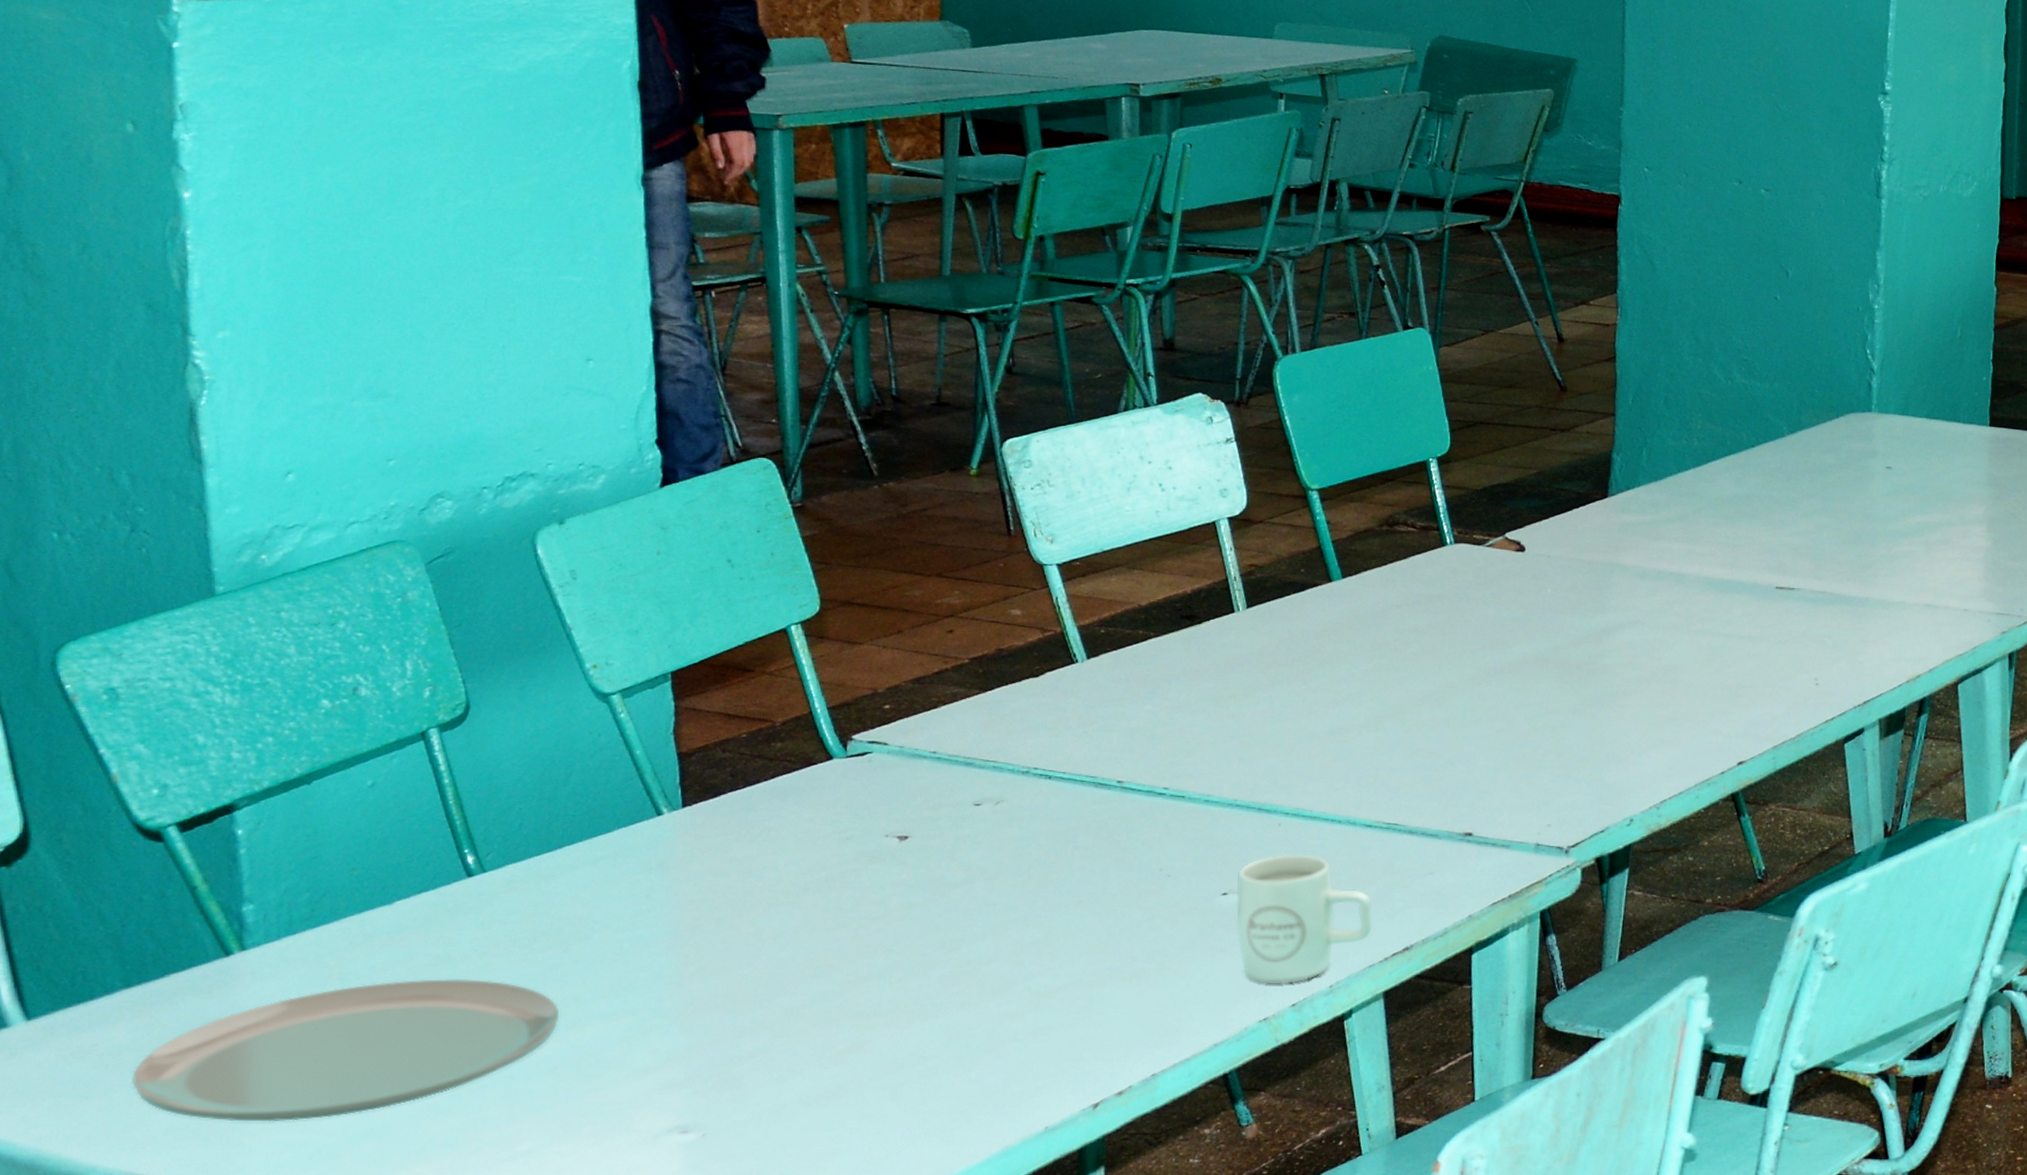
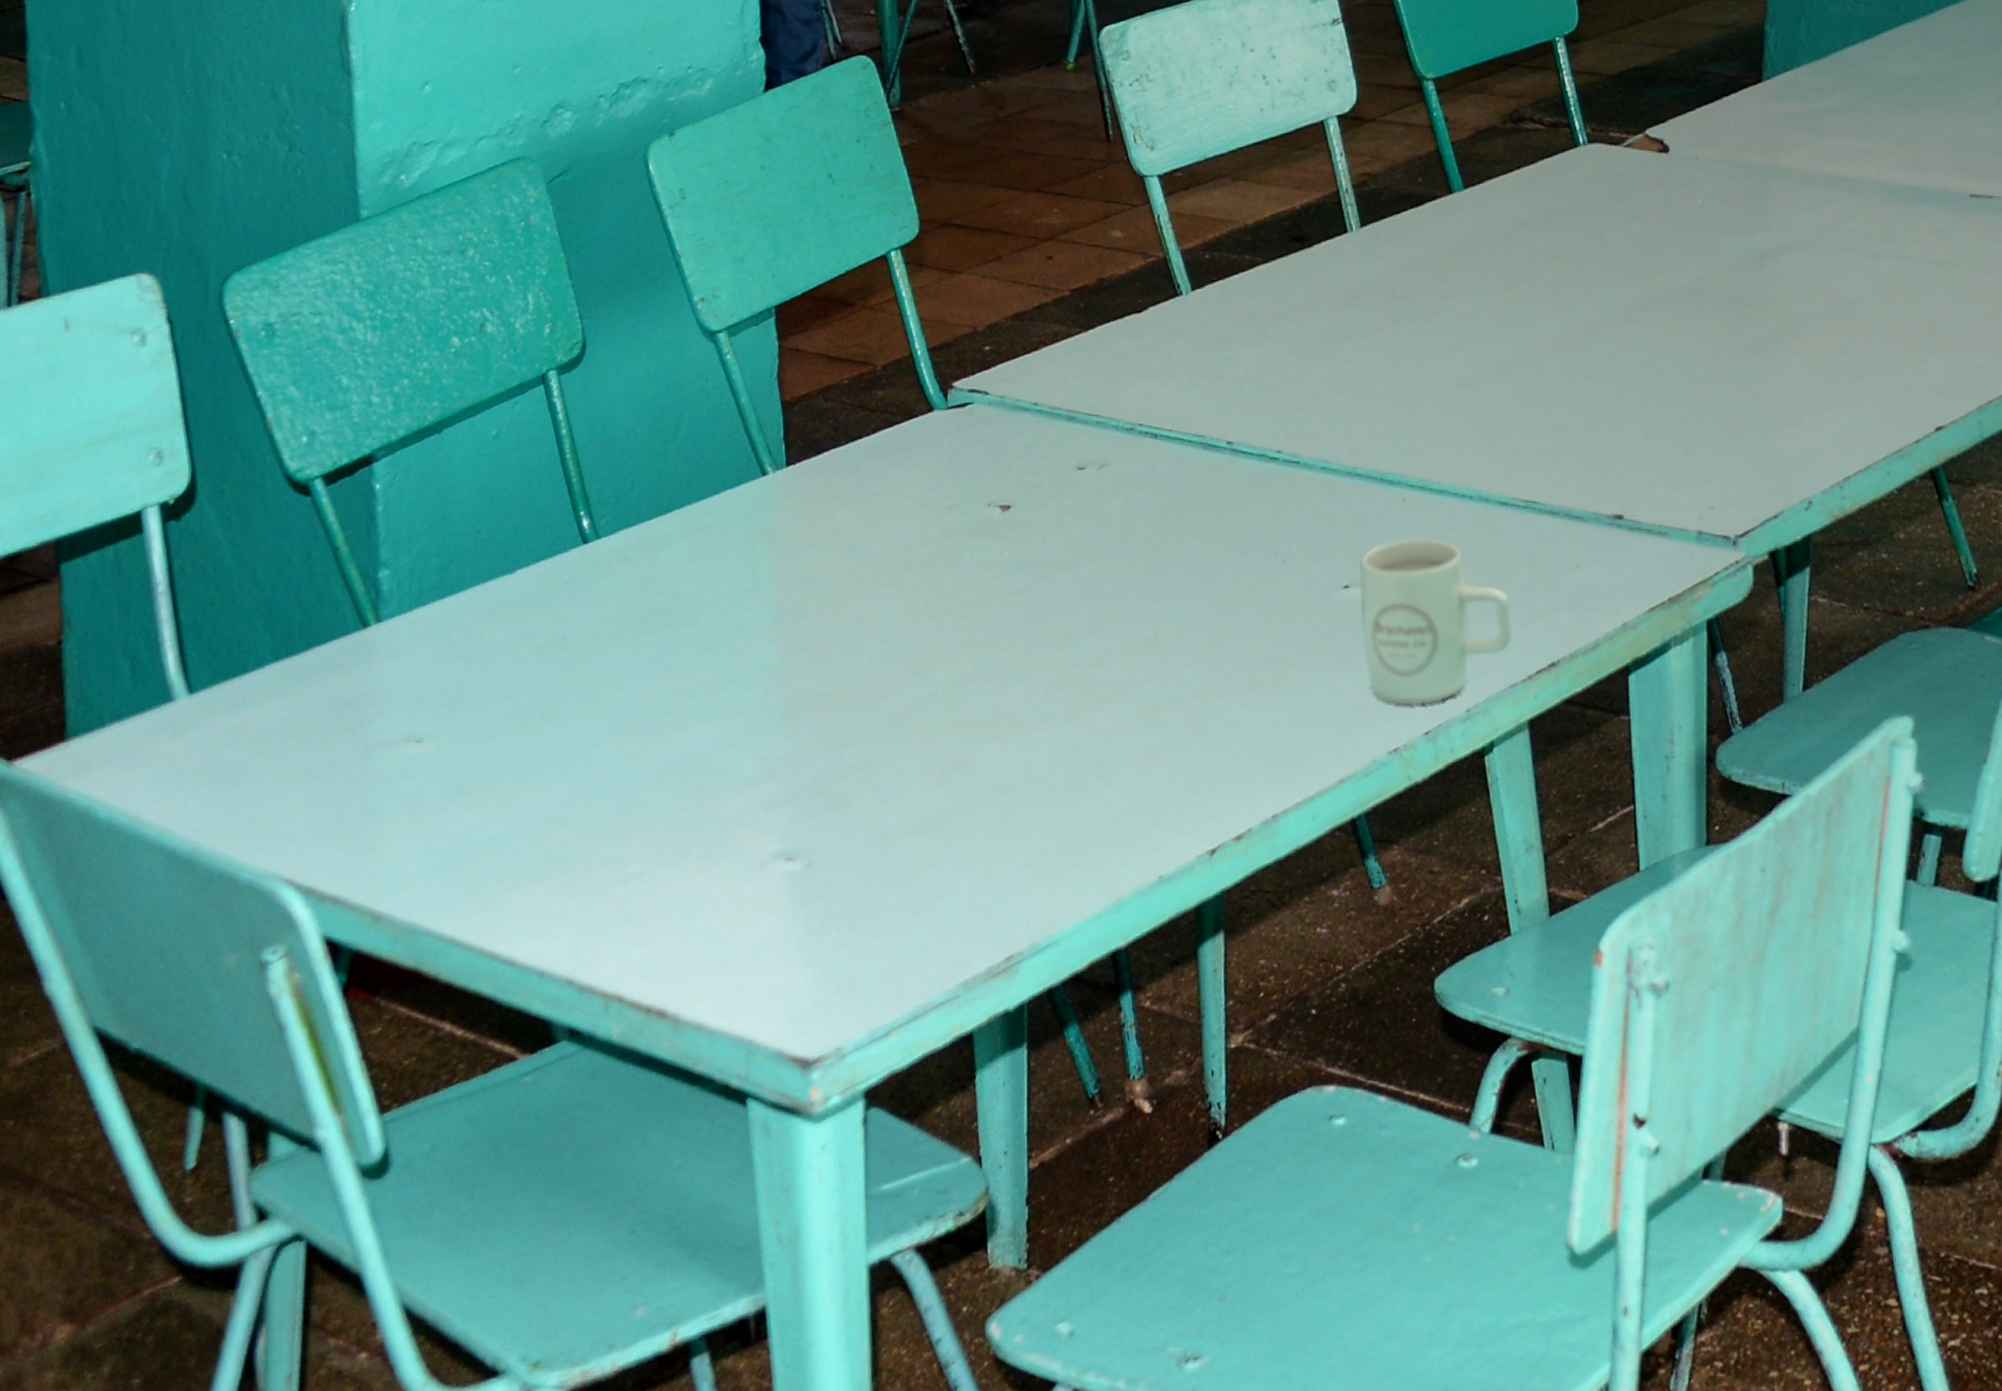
plate: present [132,979,560,1122] -> none [278,662,669,824]

